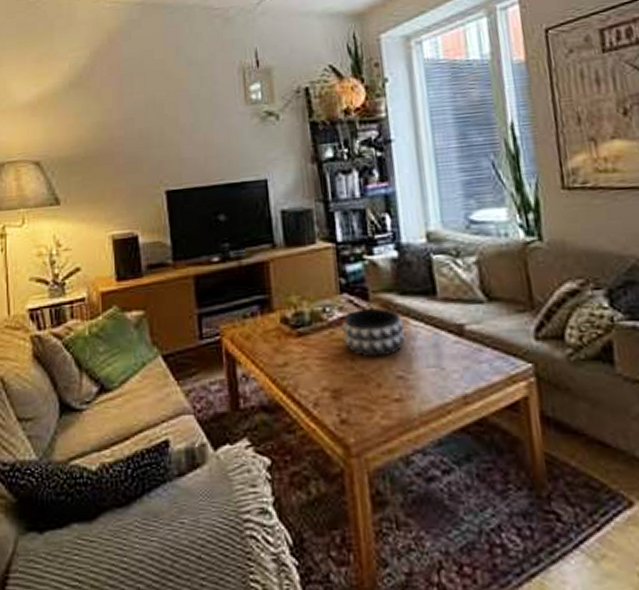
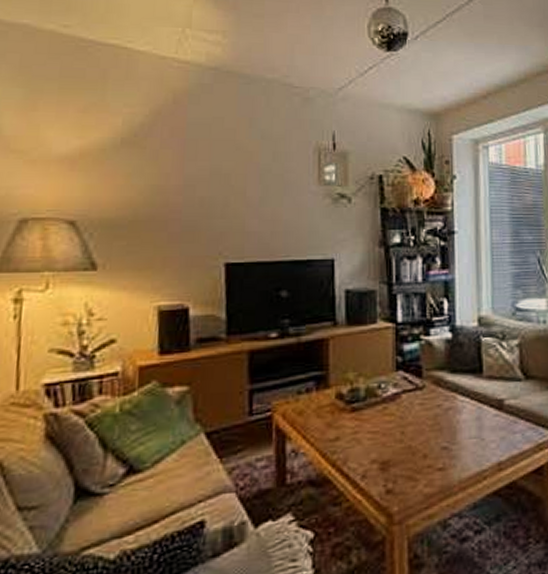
decorative bowl: present [342,307,406,358] -> none [395,384,453,431]

